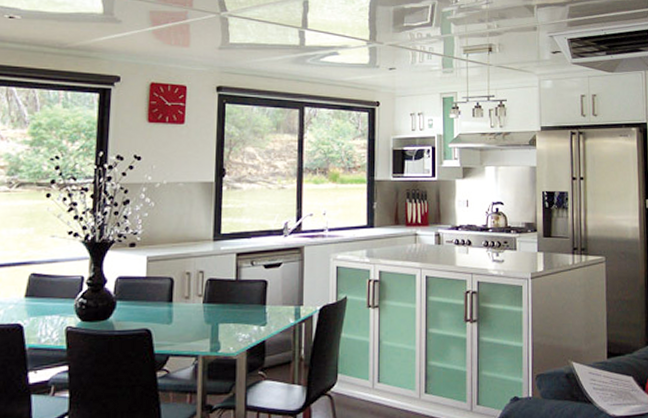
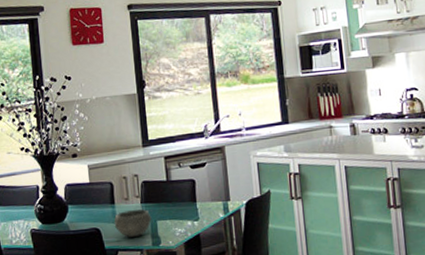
bowl: none [168,310,213,342] -> present [113,209,152,238]

